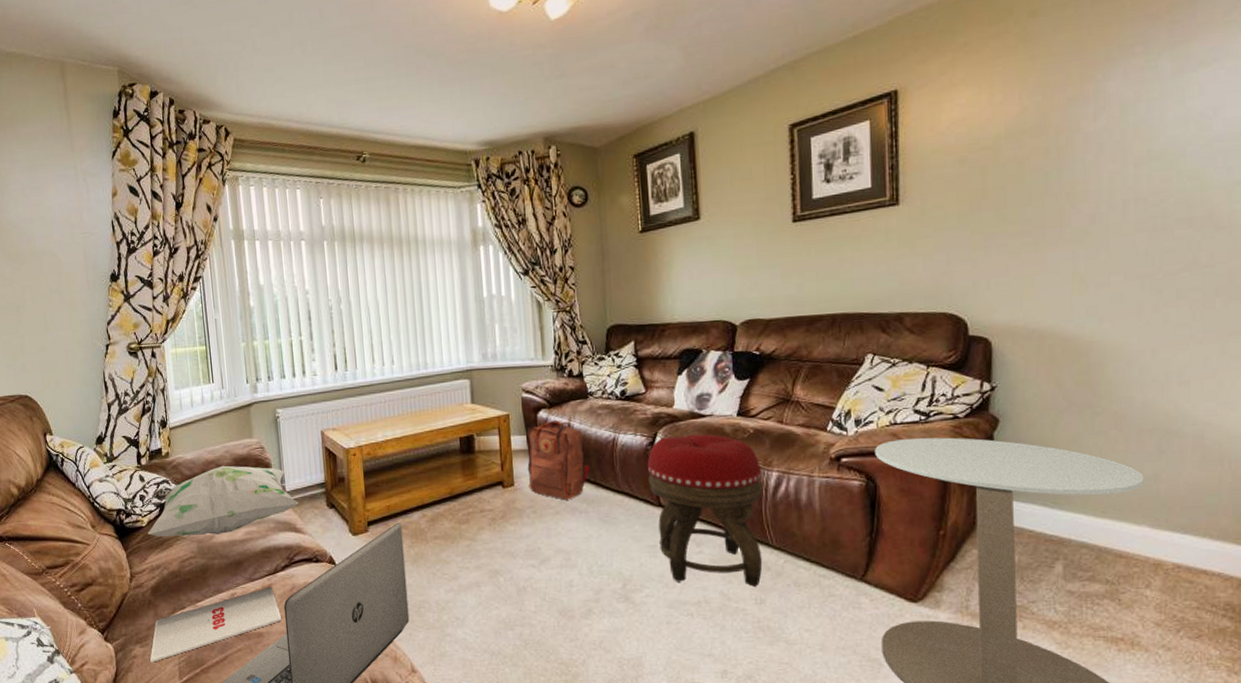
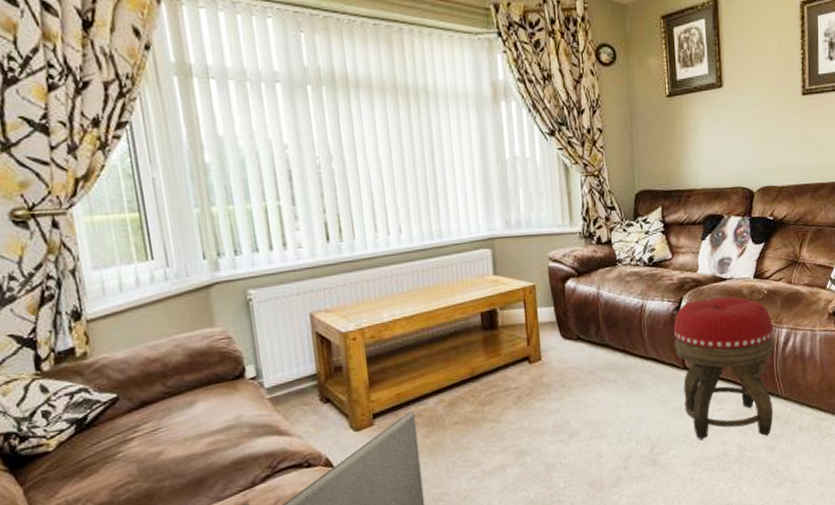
decorative pillow: present [147,465,298,537] -> none [57,361,281,463]
backpack: present [526,420,589,500] -> none [554,289,618,371]

